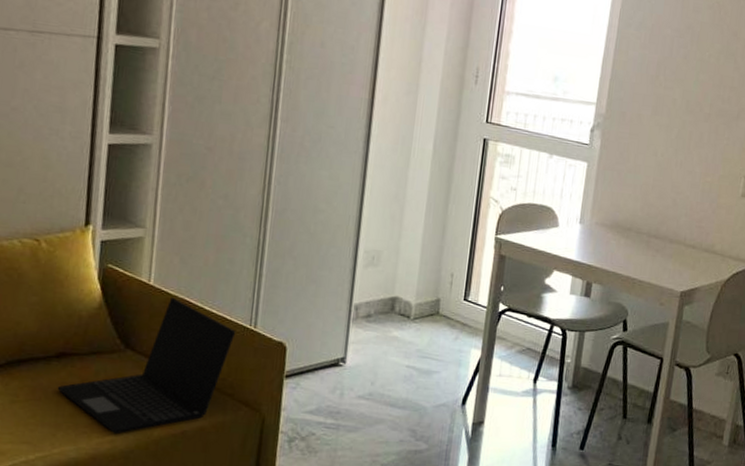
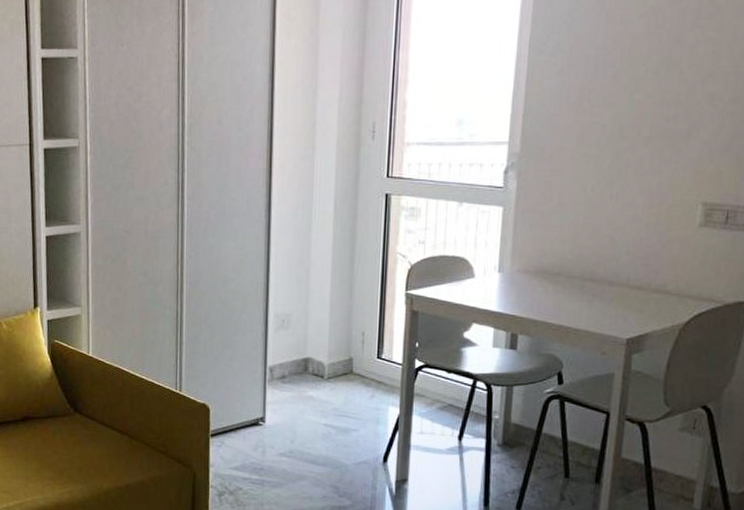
laptop: present [57,297,236,435] -> none [25,366,164,487]

